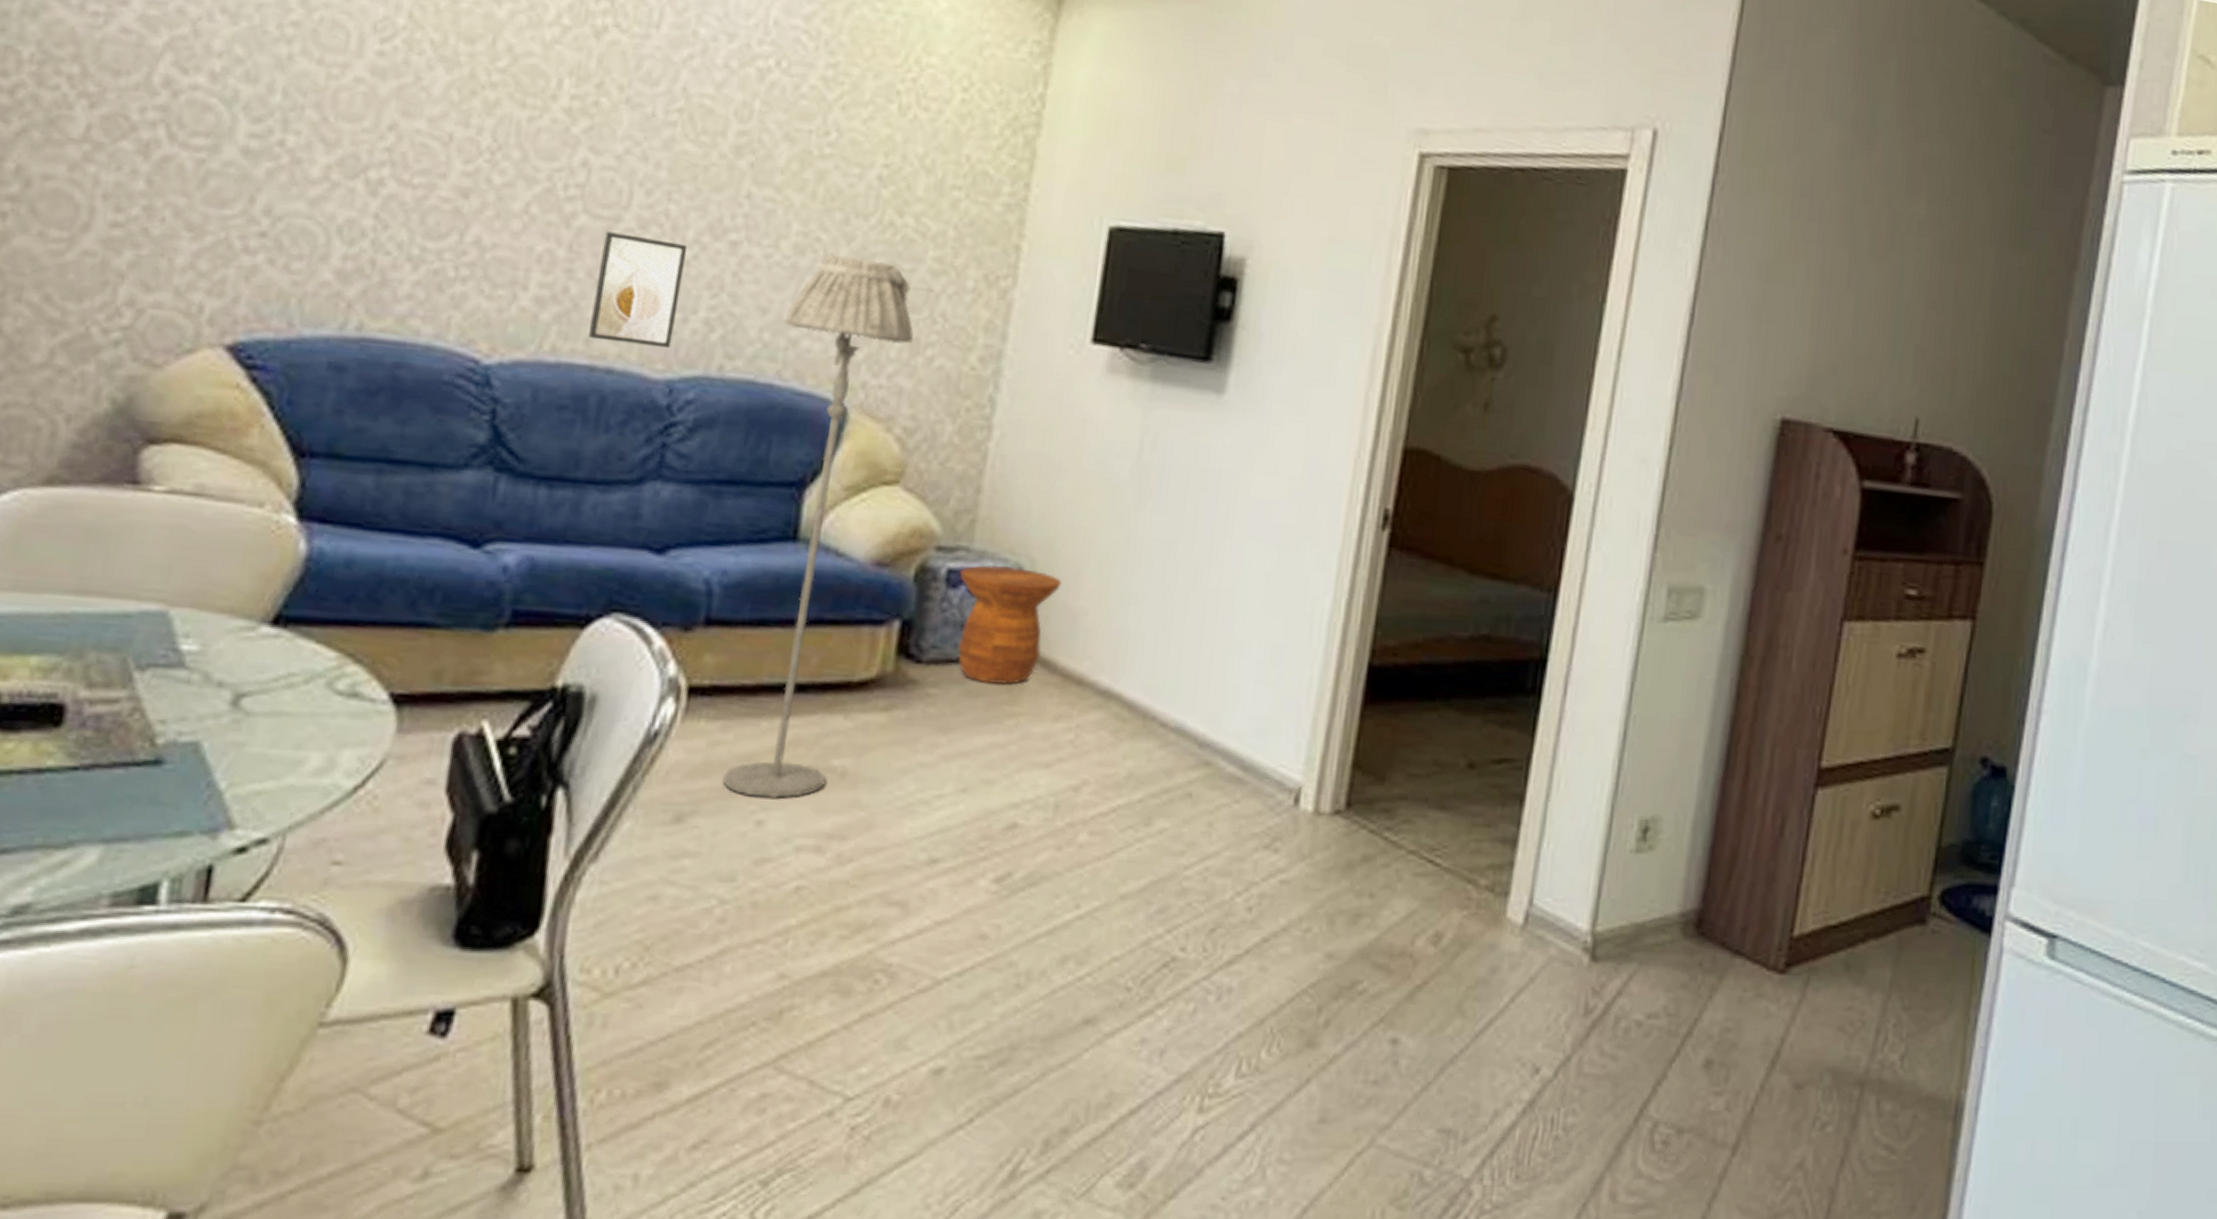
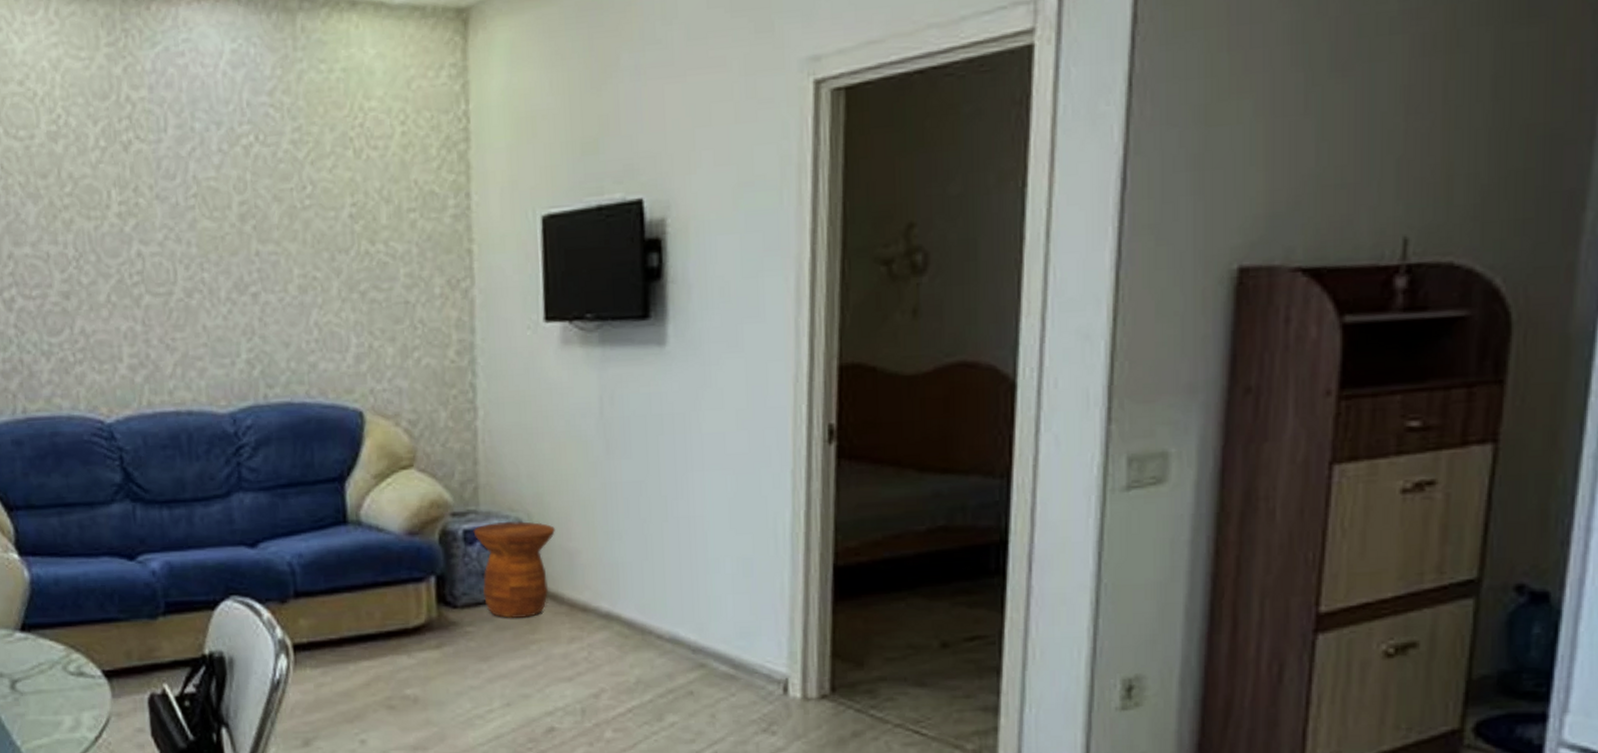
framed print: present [589,231,688,348] -> none [164,303,228,390]
floor lamp: present [722,253,914,800] -> none [303,286,404,723]

